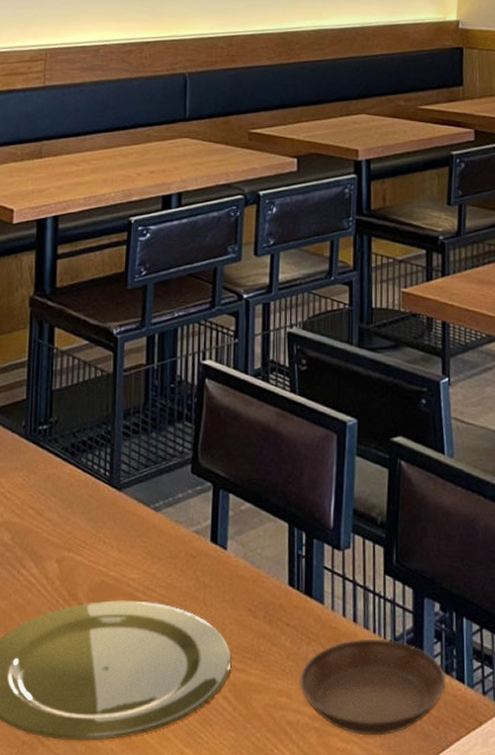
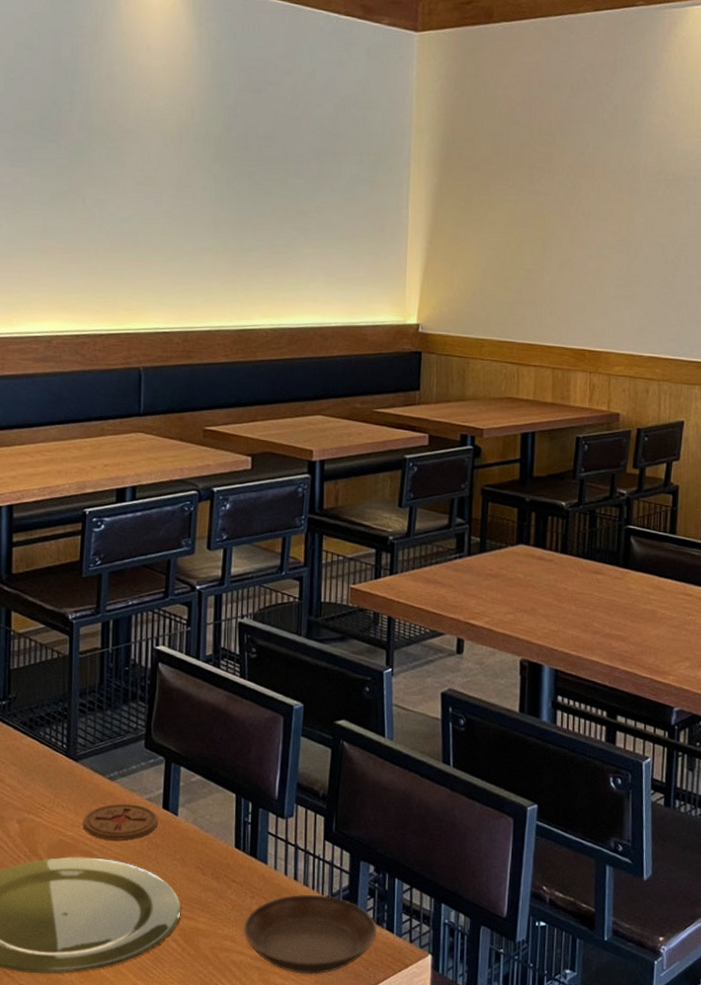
coaster: none [126,538,206,580] -> present [83,804,158,840]

